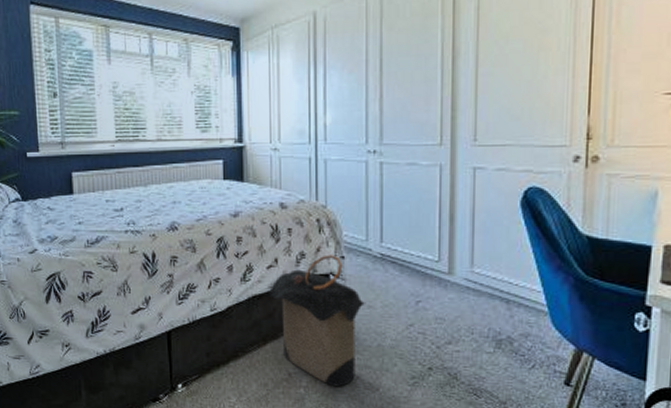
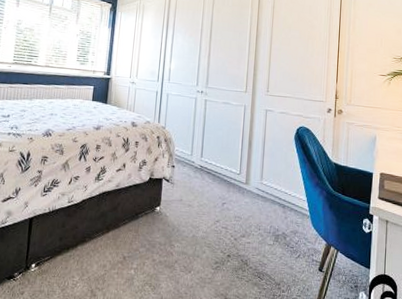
laundry hamper: present [269,255,366,387] -> none [116,163,187,269]

